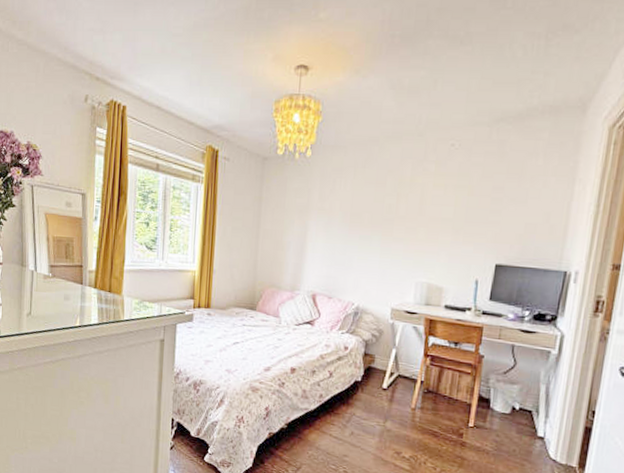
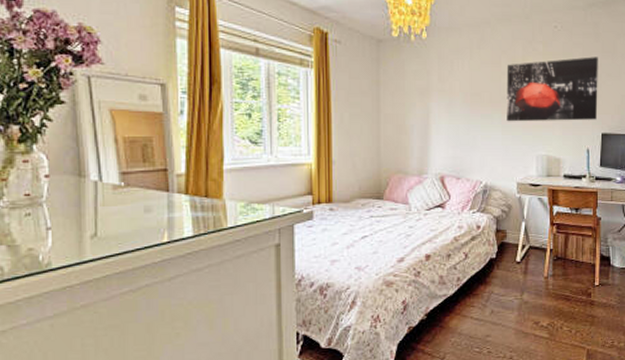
wall art: none [386,178,501,249] -> present [507,57,598,122]

